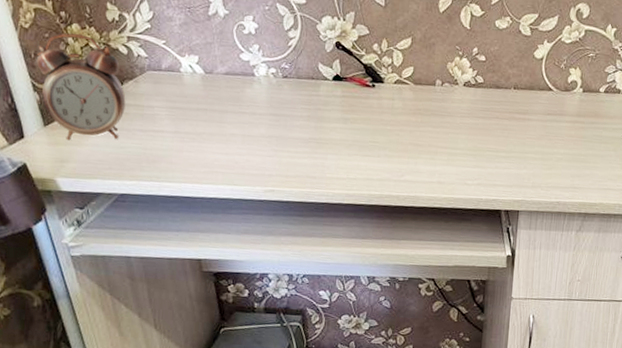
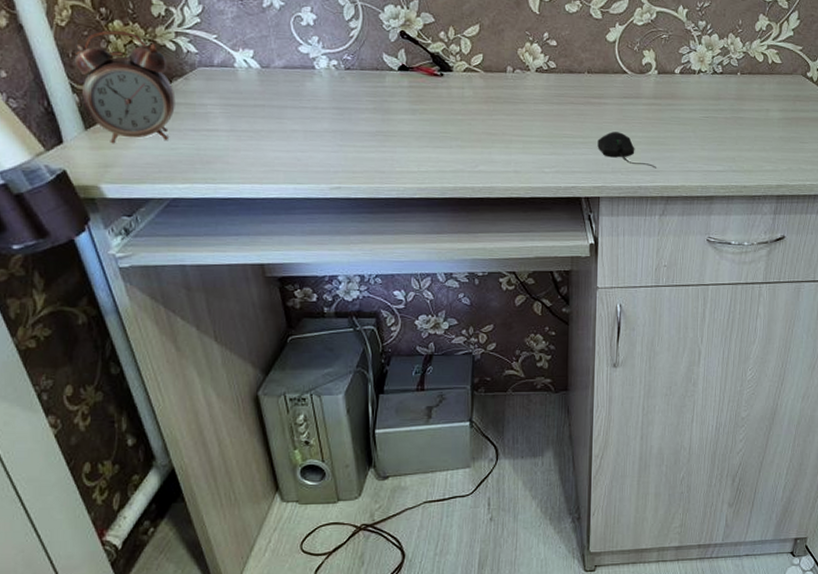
computer mouse: none [519,147,576,185] -> present [597,132,656,169]

